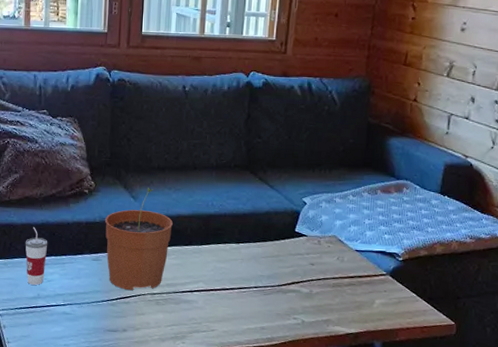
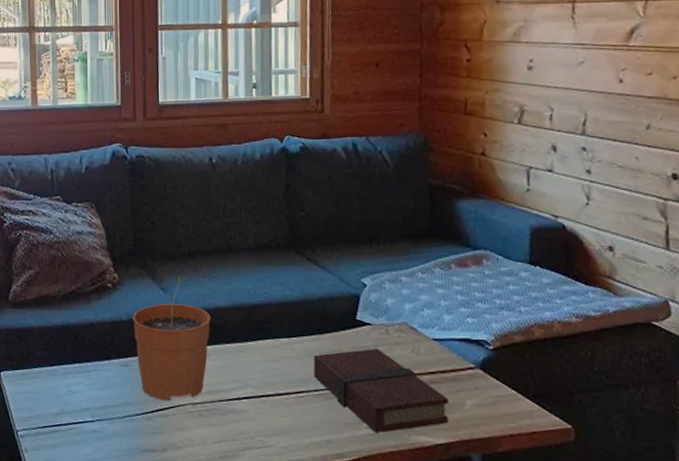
cup: present [25,226,48,285] -> none [44,329,70,399]
book: none [255,255,363,324] -> present [313,349,450,434]

